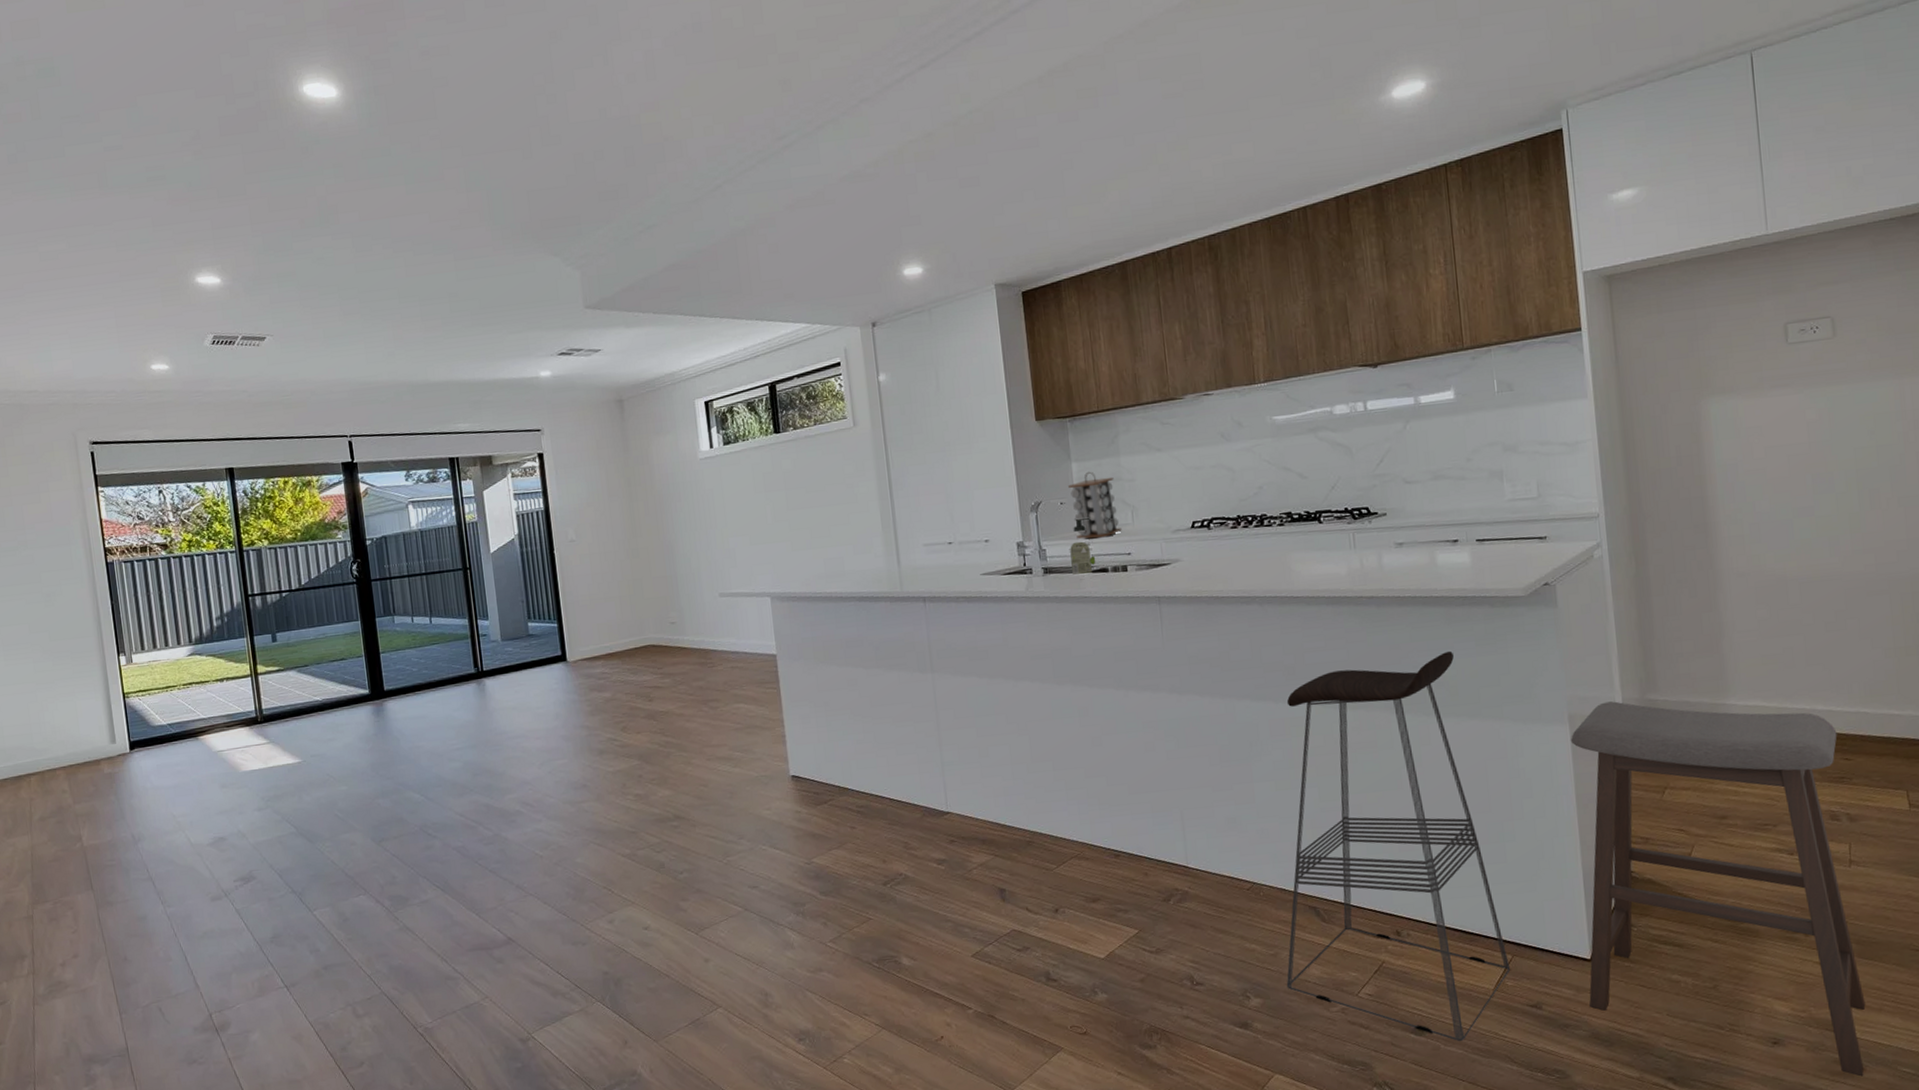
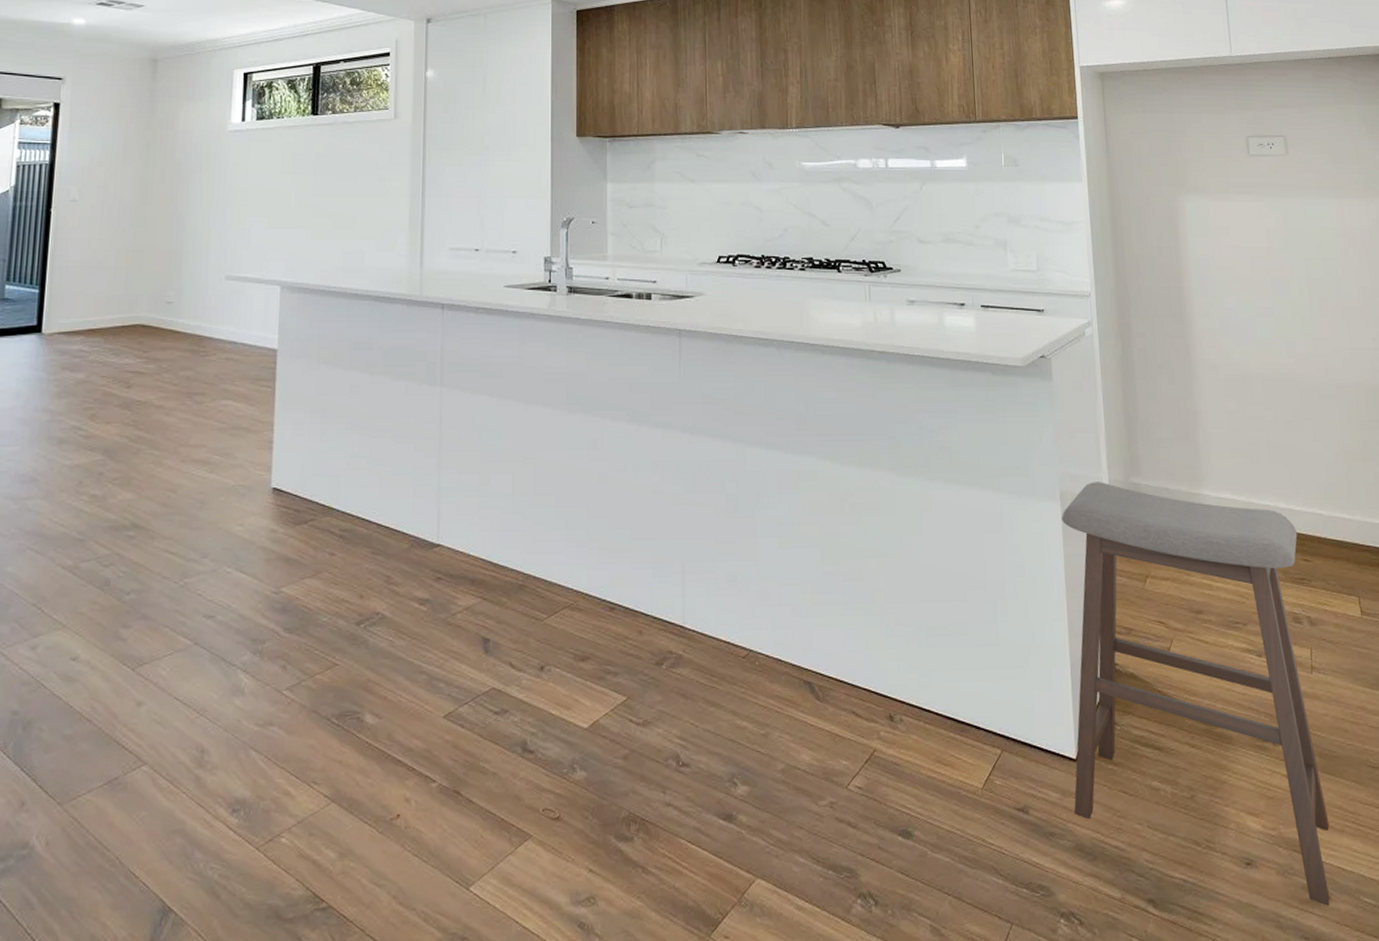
spice rack: present [1068,471,1122,539] -> none [602,193,650,262]
soap dispenser: present [1069,517,1096,575] -> none [595,239,621,298]
bar stool: present [1286,650,1511,1042] -> none [775,414,1000,848]

